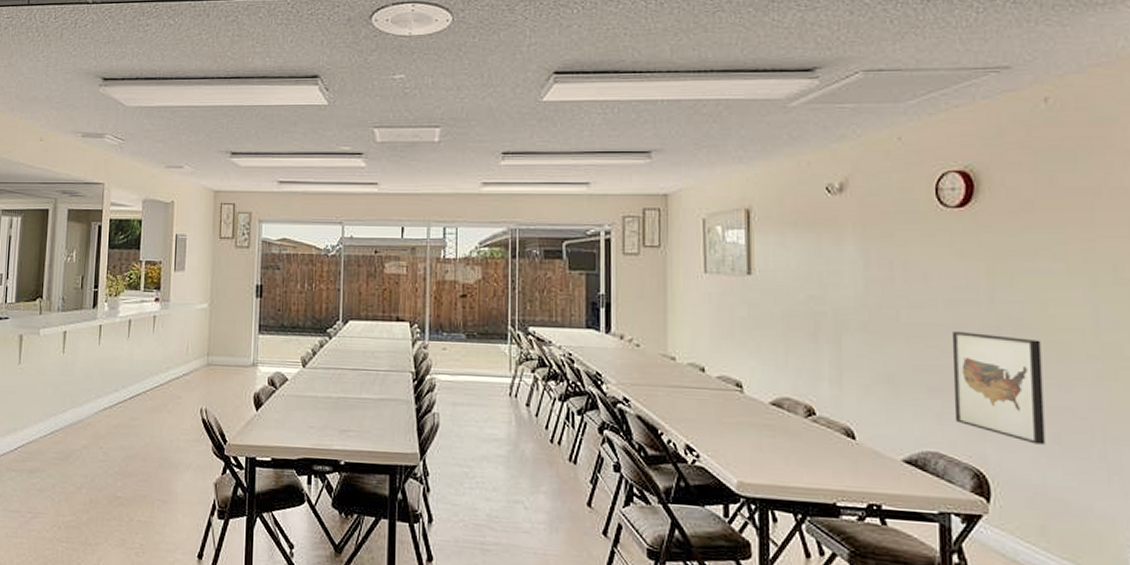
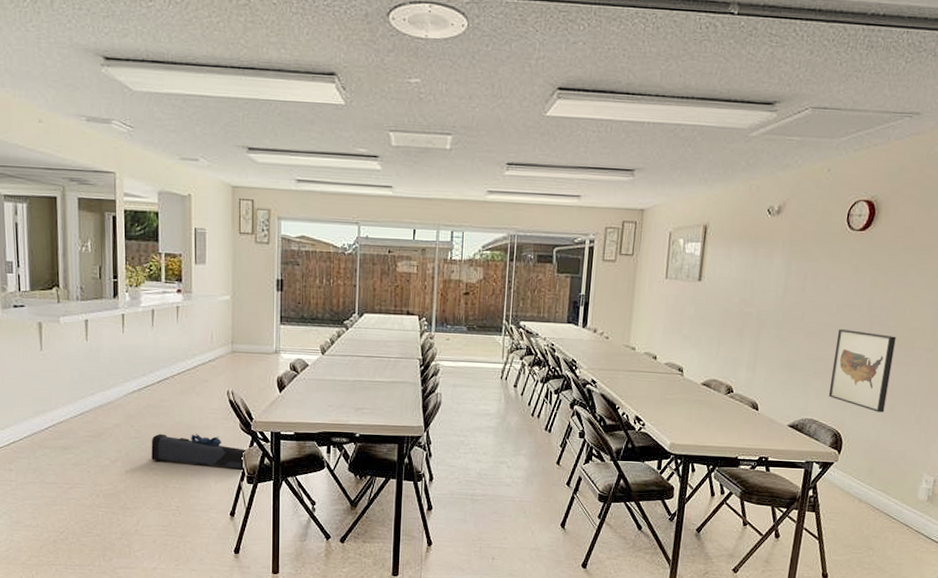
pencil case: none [117,456,220,502] -> present [151,433,248,470]

